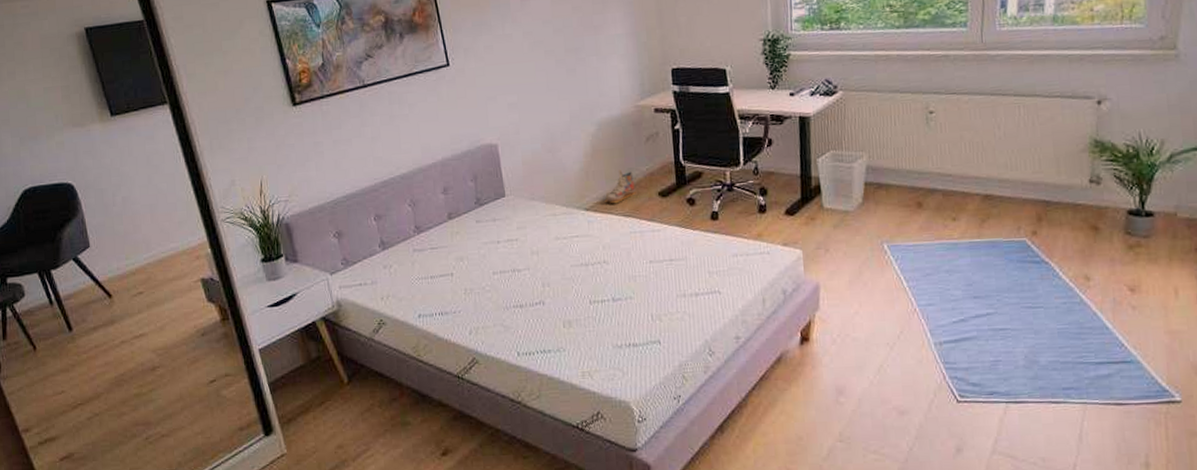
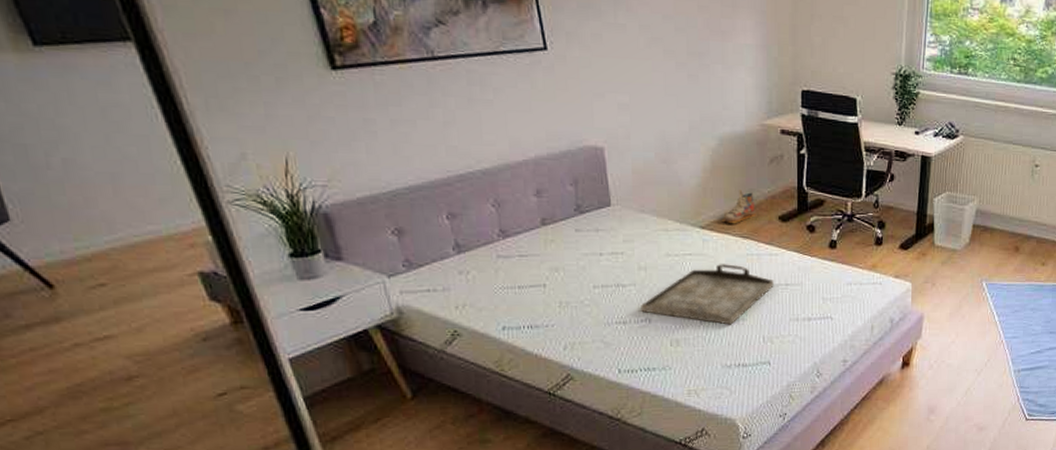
serving tray: none [535,243,658,304] -> present [641,264,774,325]

